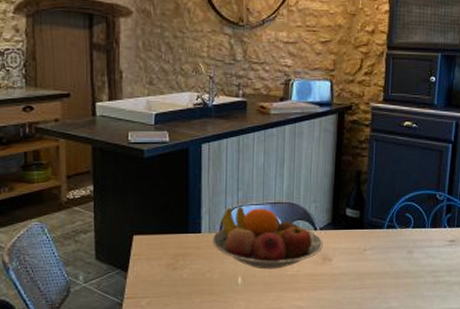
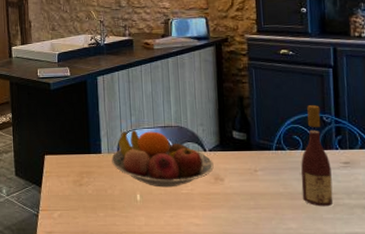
wine bottle: none [406,182,437,285] -> present [301,105,333,207]

